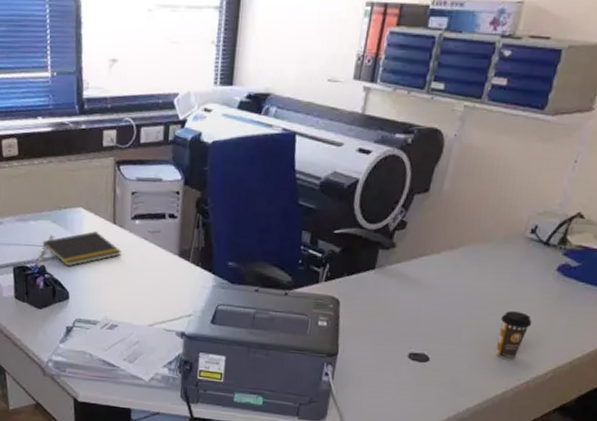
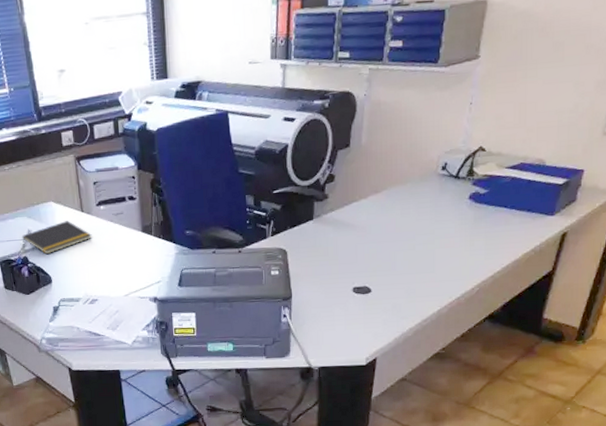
coffee cup: present [495,311,532,360] -> none [426,239,455,281]

